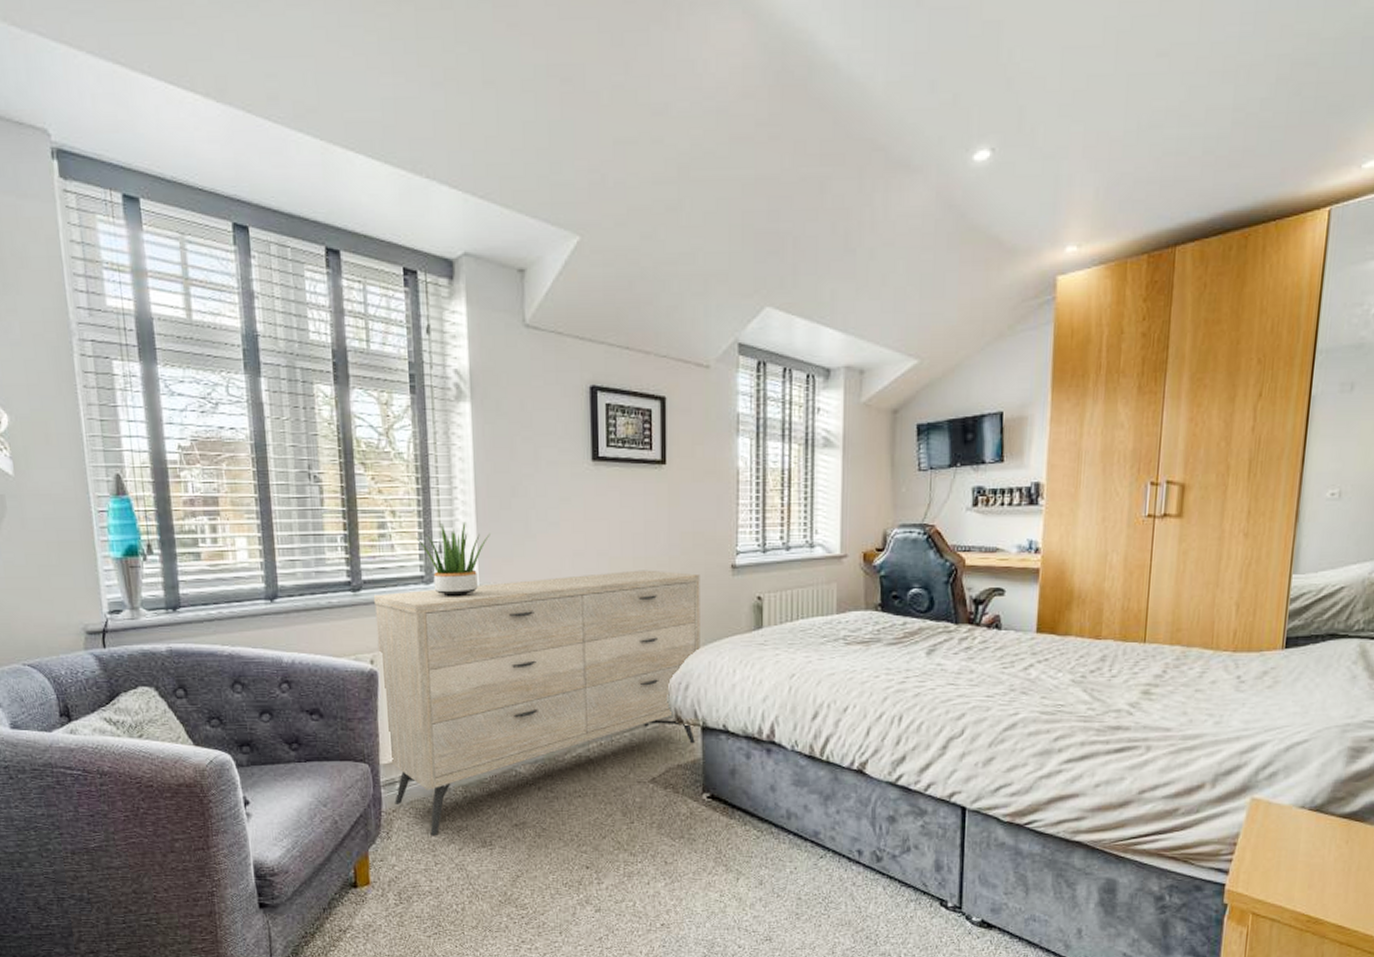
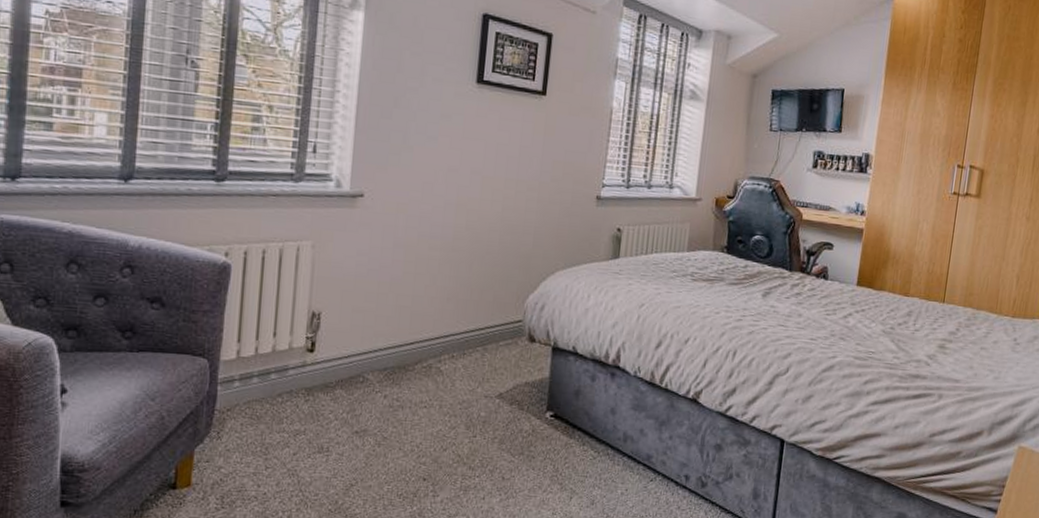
dresser: present [373,570,700,836] -> none [229,186,567,439]
potted plant: present [415,521,492,597] -> none [290,124,369,198]

